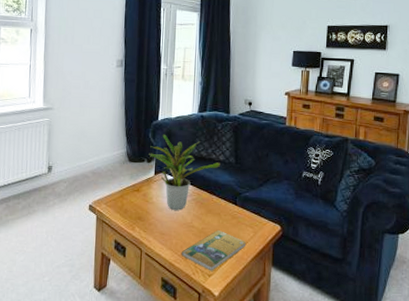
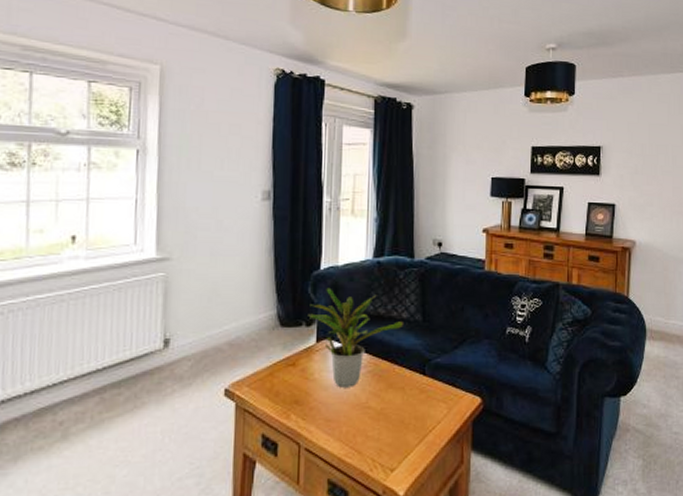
booklet: present [181,229,247,271] -> none [353,408,439,464]

